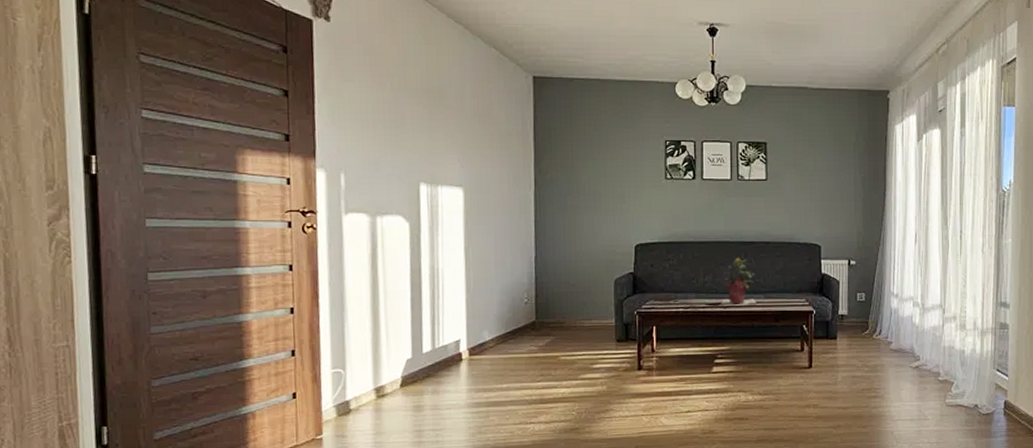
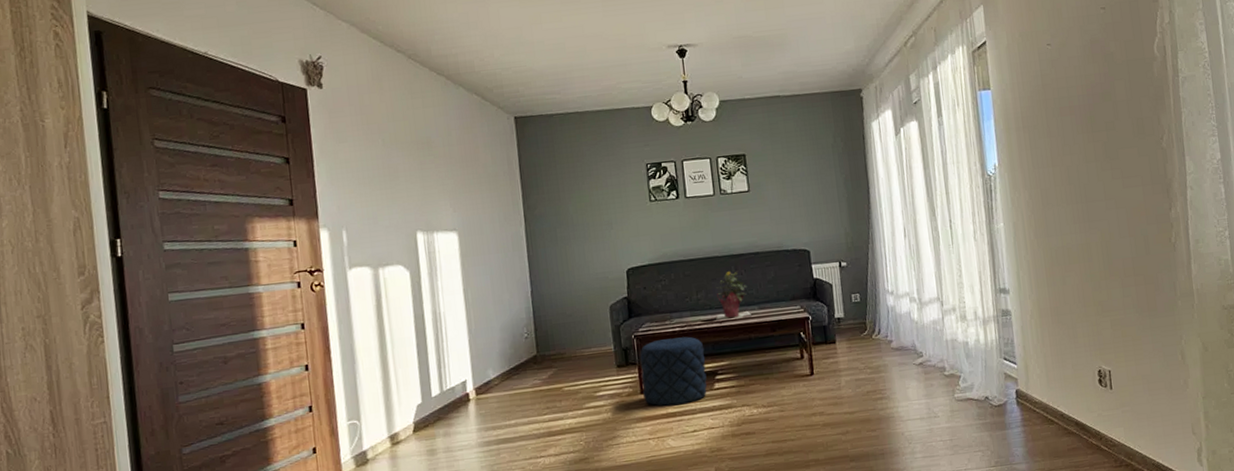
pouf: none [640,318,707,384] -> present [640,336,707,406]

